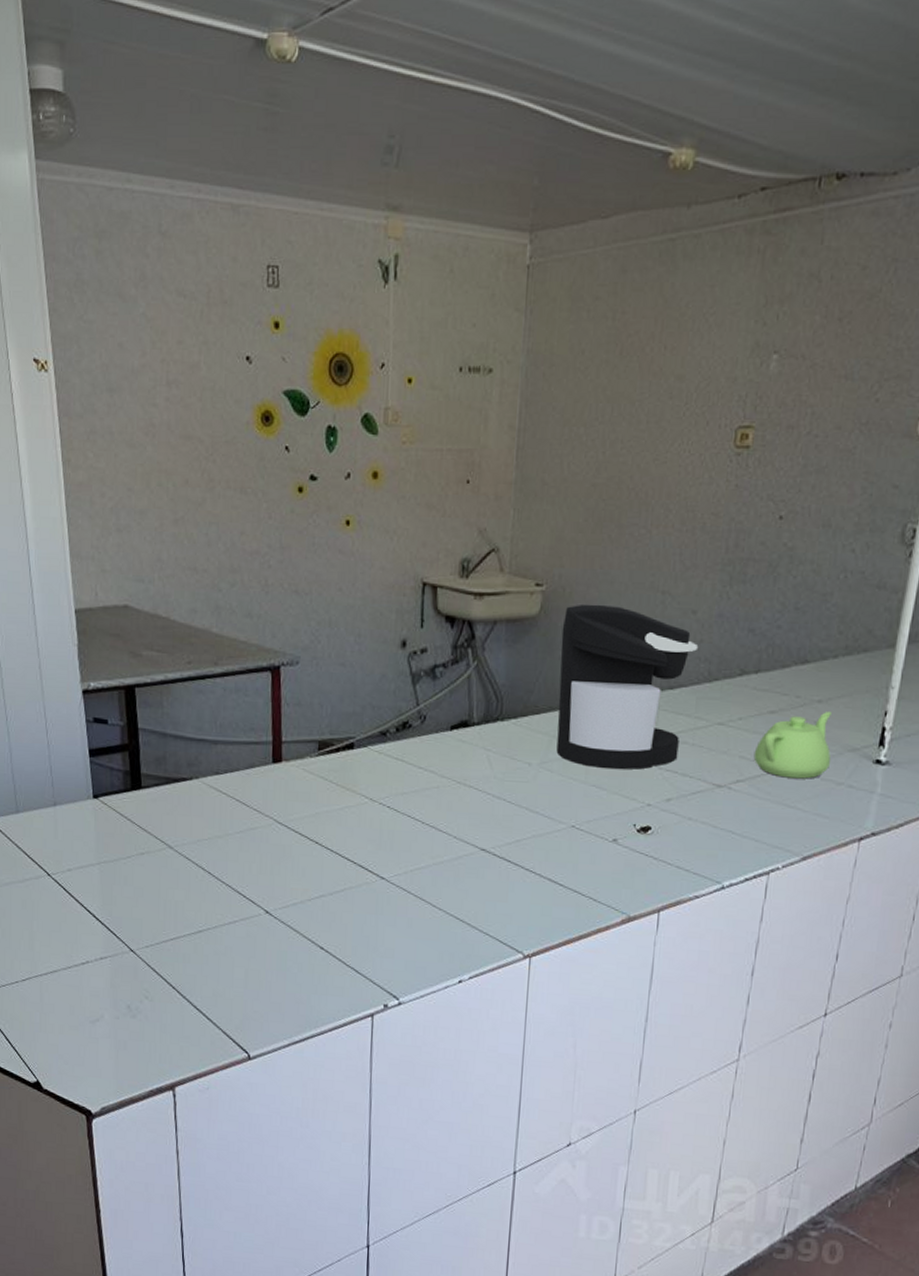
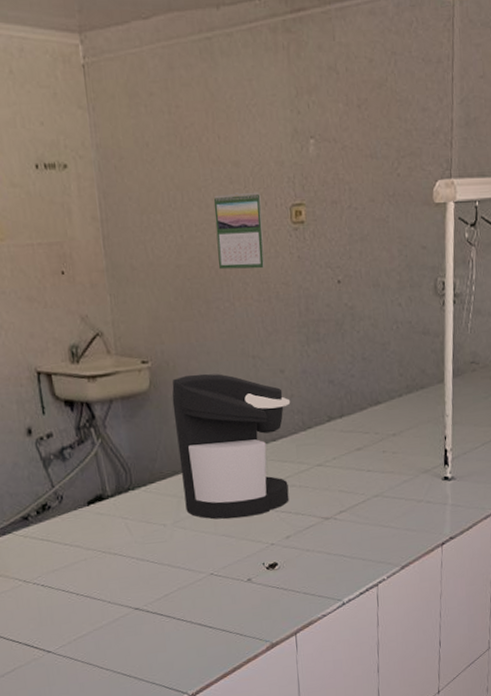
calendar: none [641,409,703,495] -> present [213,192,265,270]
teapot: present [753,712,832,779] -> none [350,442,410,503]

